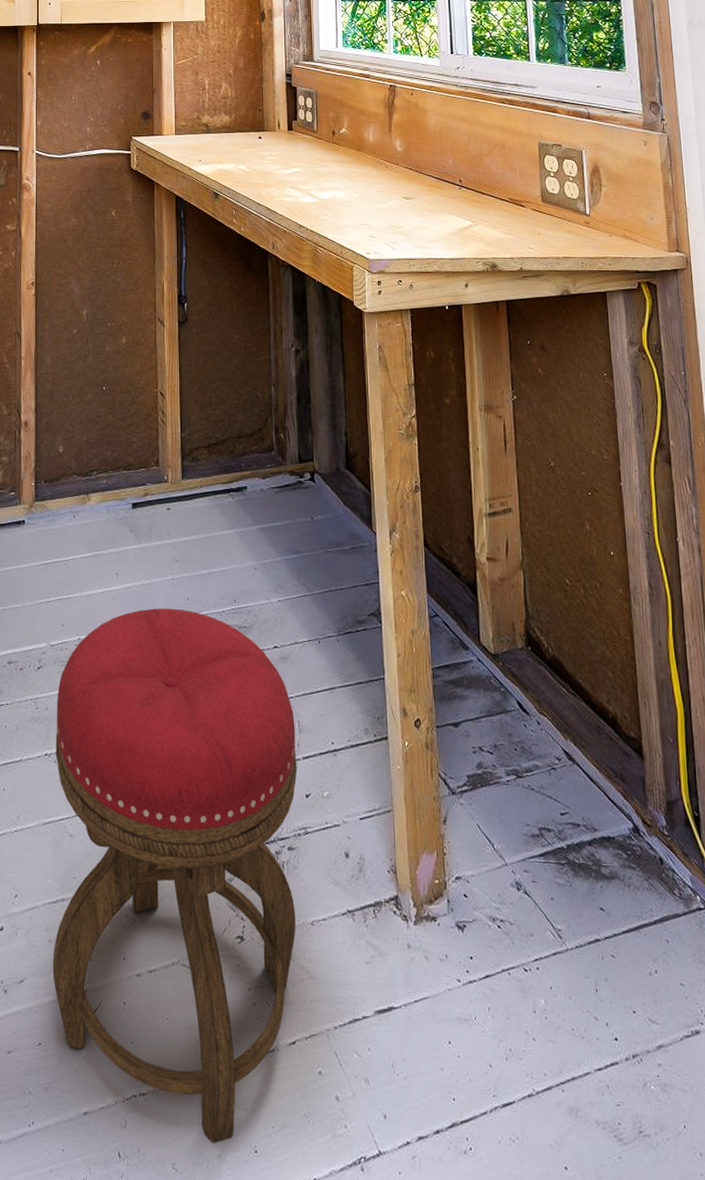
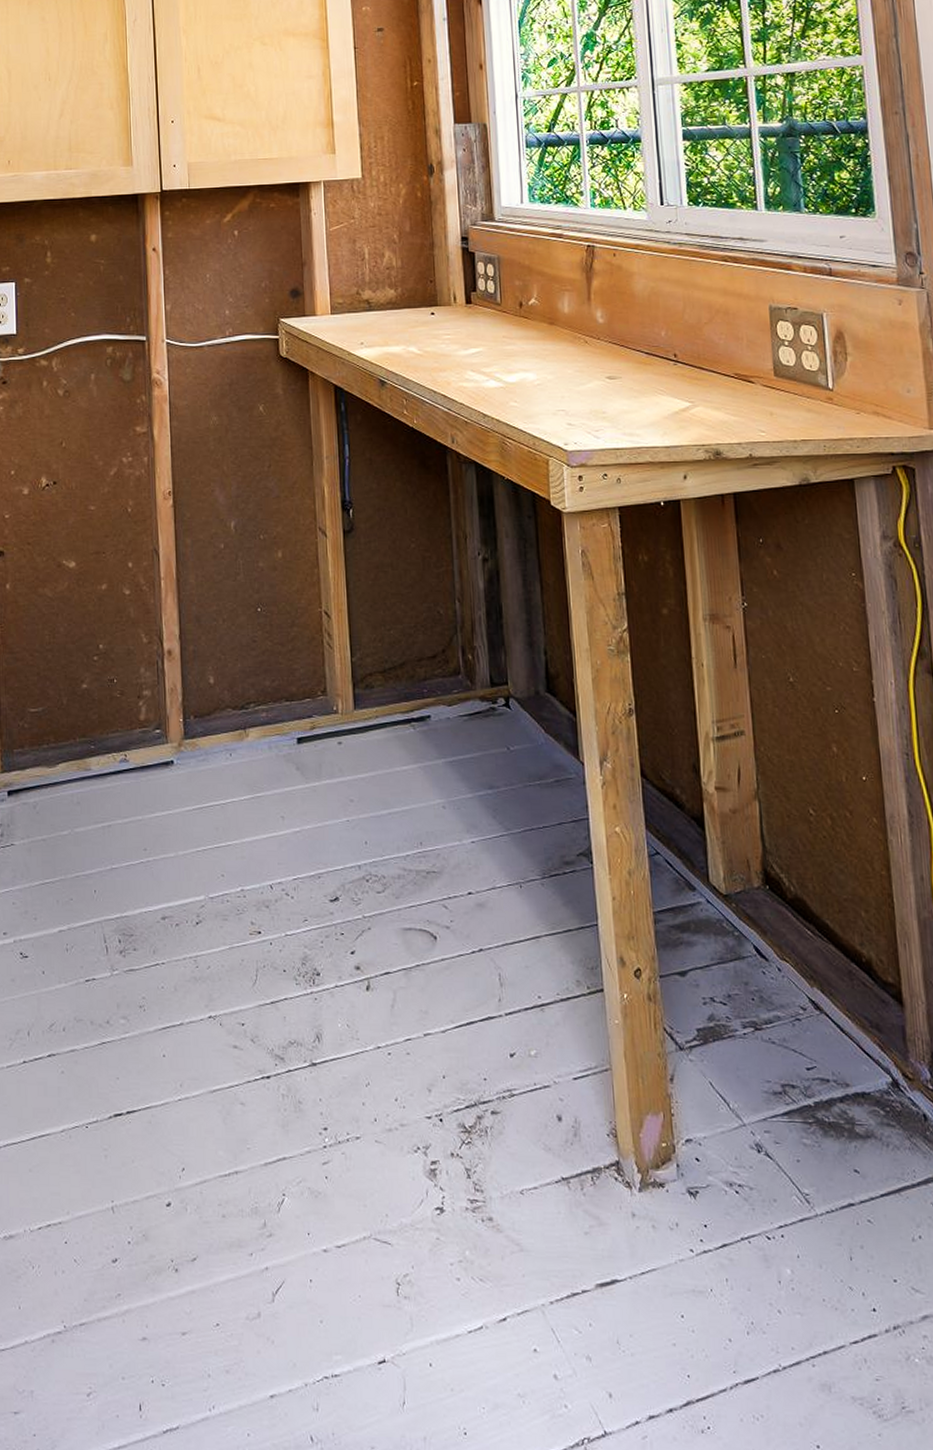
stool: present [52,608,297,1143] -> none [220,853,504,1426]

